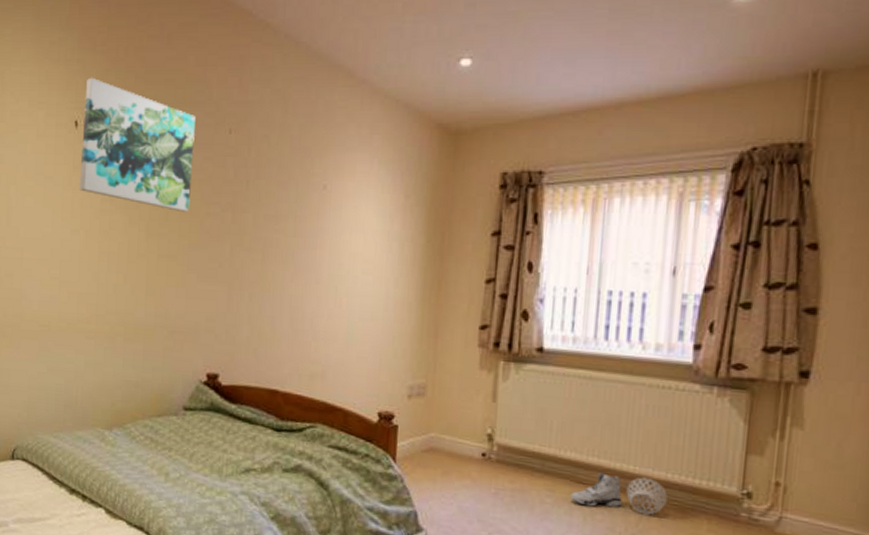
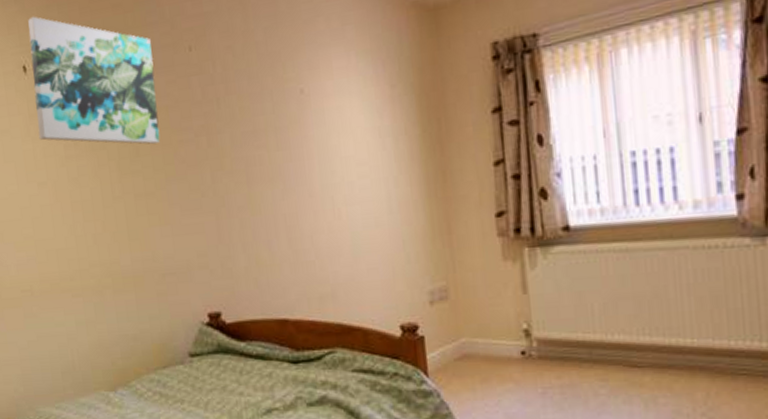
sneaker: present [570,472,622,508] -> none [626,352,685,391]
ball: present [626,477,668,515] -> none [687,349,735,390]

